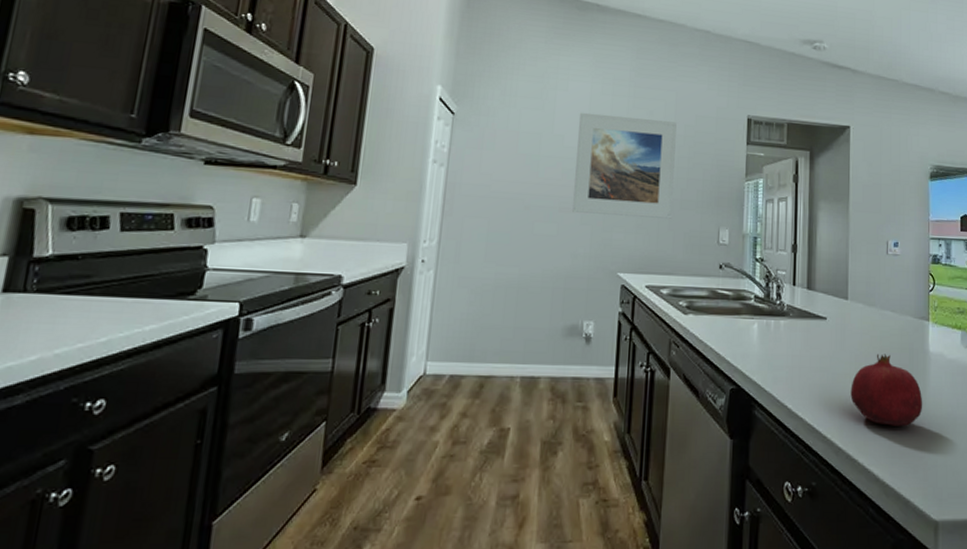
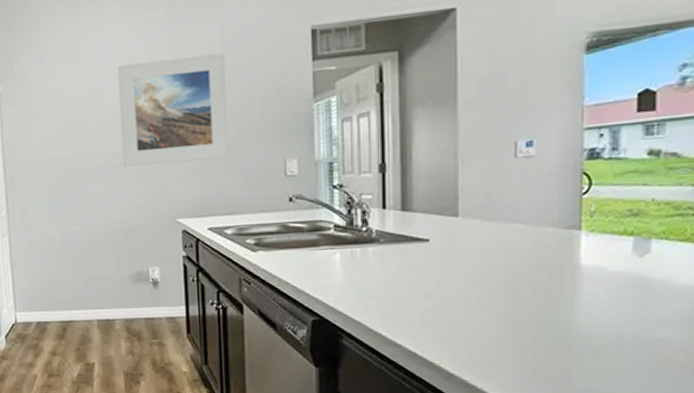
fruit: present [850,353,923,426] -> none [464,272,570,350]

